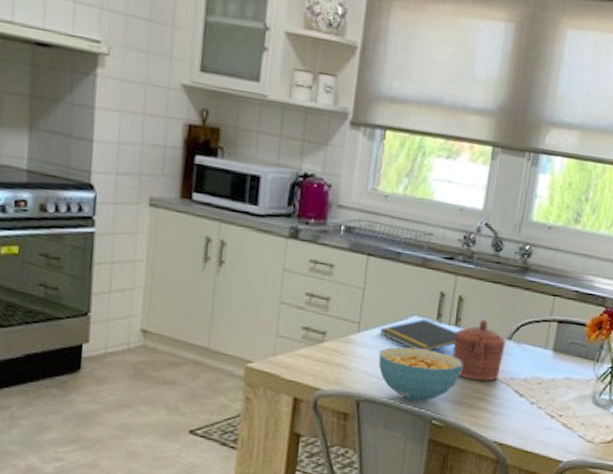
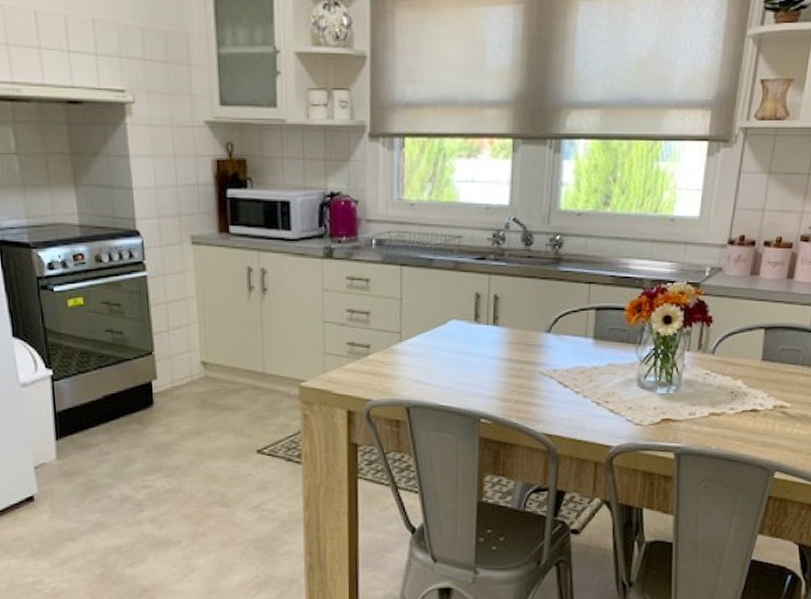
cereal bowl: present [378,347,463,403] -> none [423,351,505,403]
notepad: present [379,319,457,351] -> none [420,322,496,352]
teapot: present [452,319,506,381] -> none [493,315,545,376]

